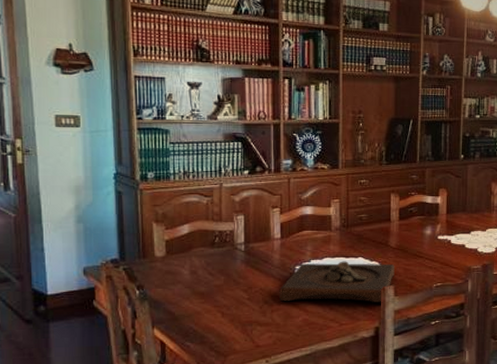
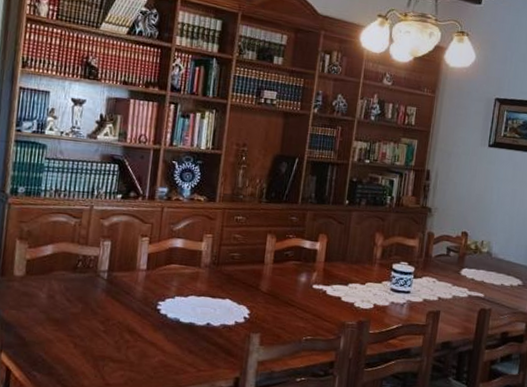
wooden tray: present [279,261,395,303] -> none [137,299,263,352]

